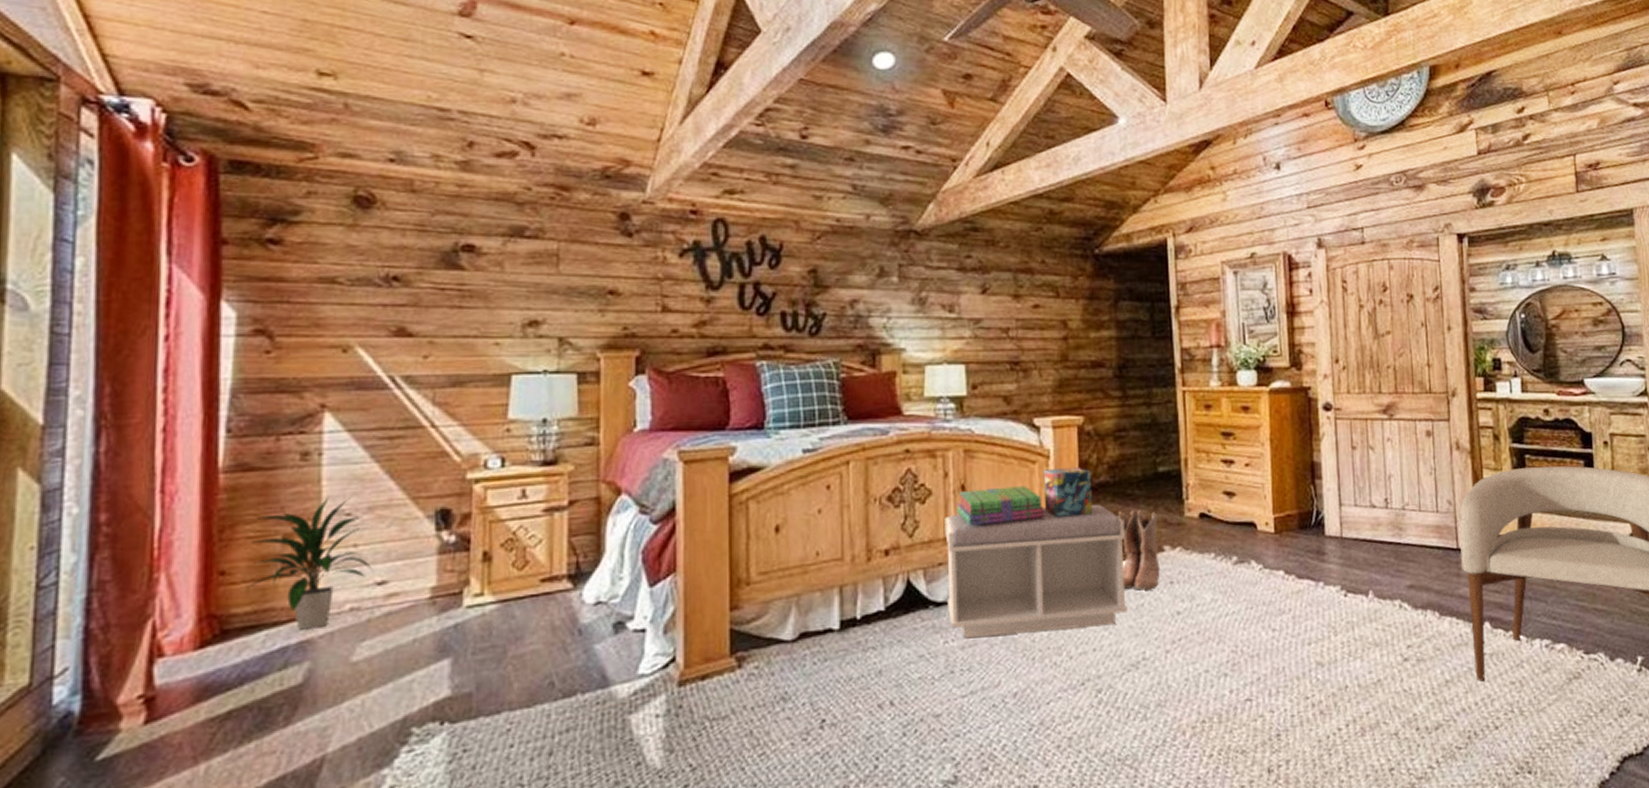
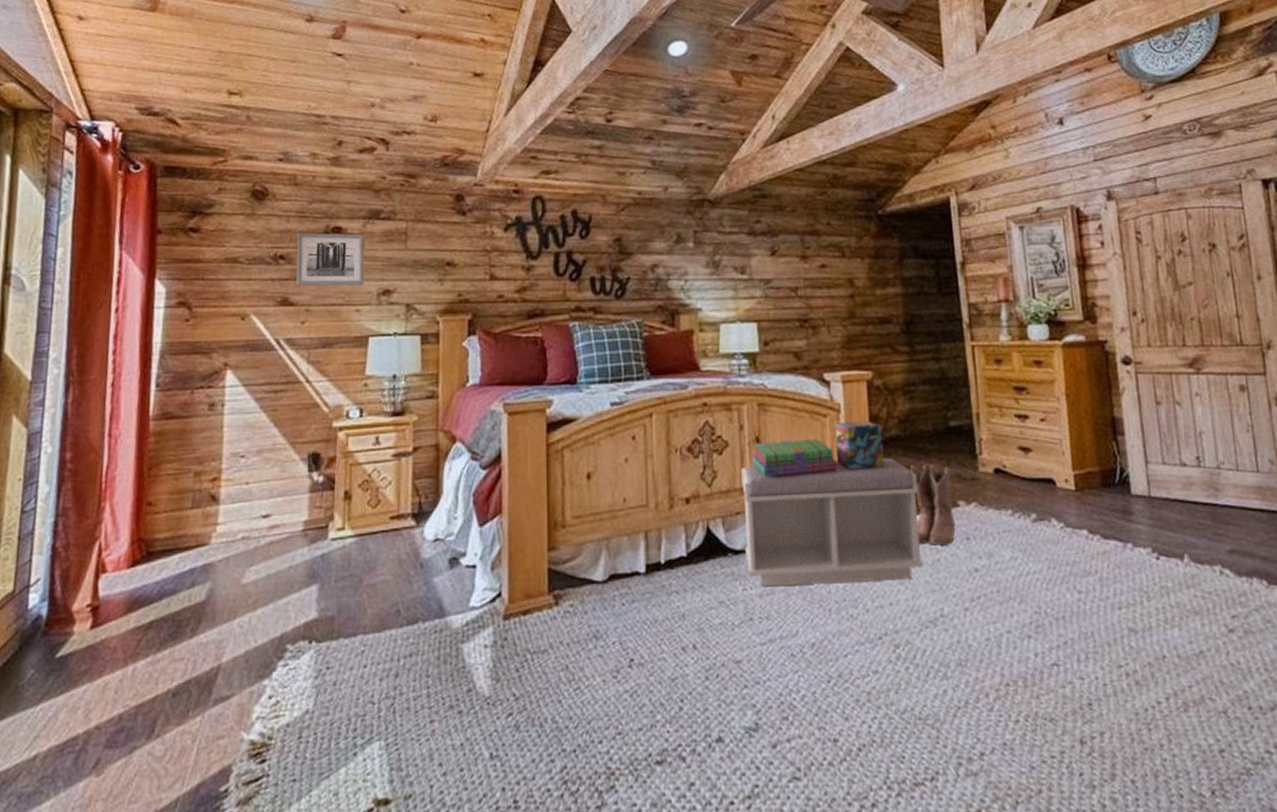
indoor plant: present [251,496,373,631] -> none [170,440,260,555]
wall art: none [415,250,505,315] -> present [295,233,365,286]

